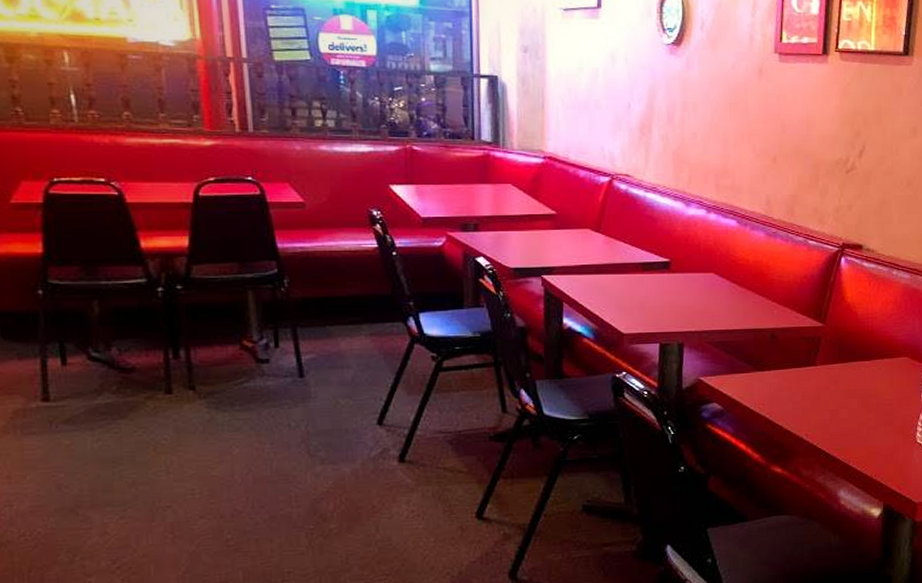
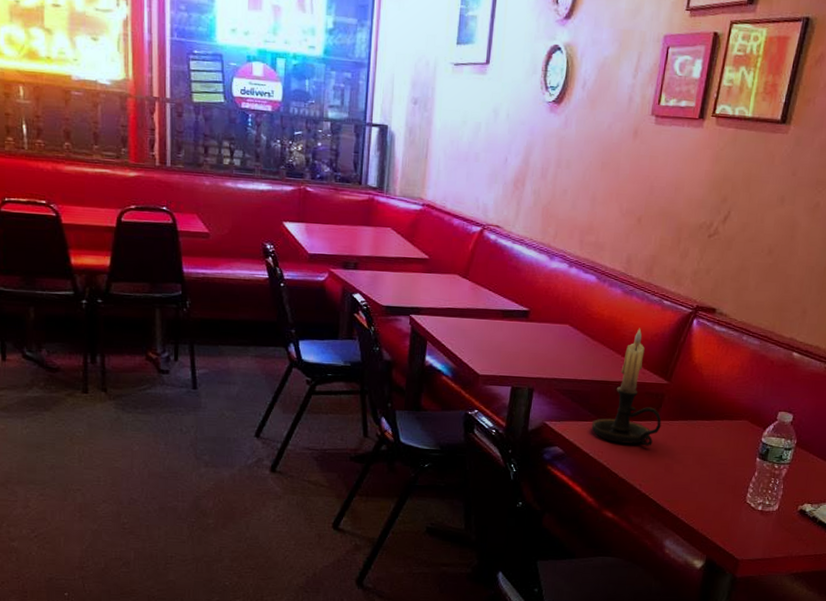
candle holder: none [749,270,821,393] -> present [591,327,662,446]

